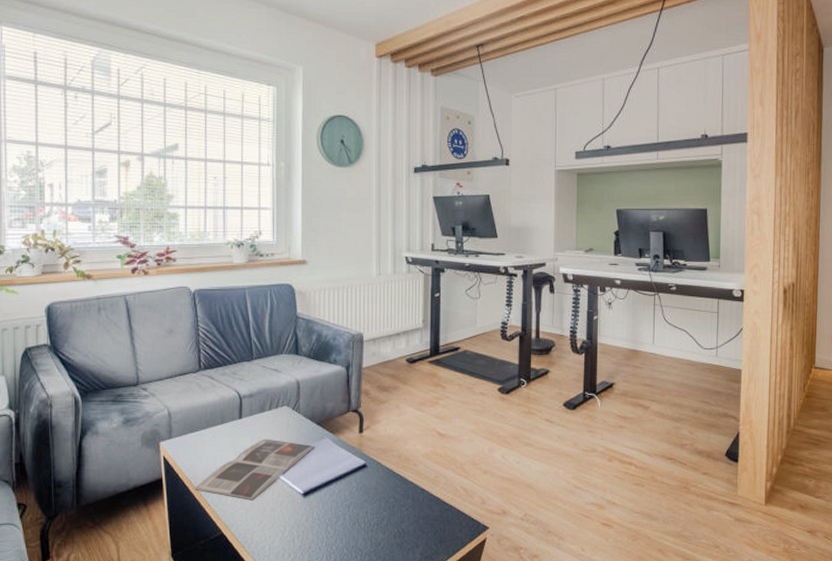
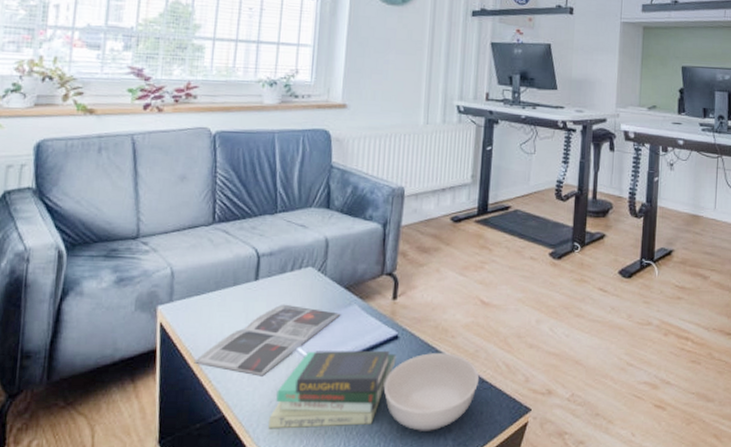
books: none [261,477,366,545] -> present [268,350,396,429]
bowl: none [356,479,441,546] -> present [383,353,480,431]

